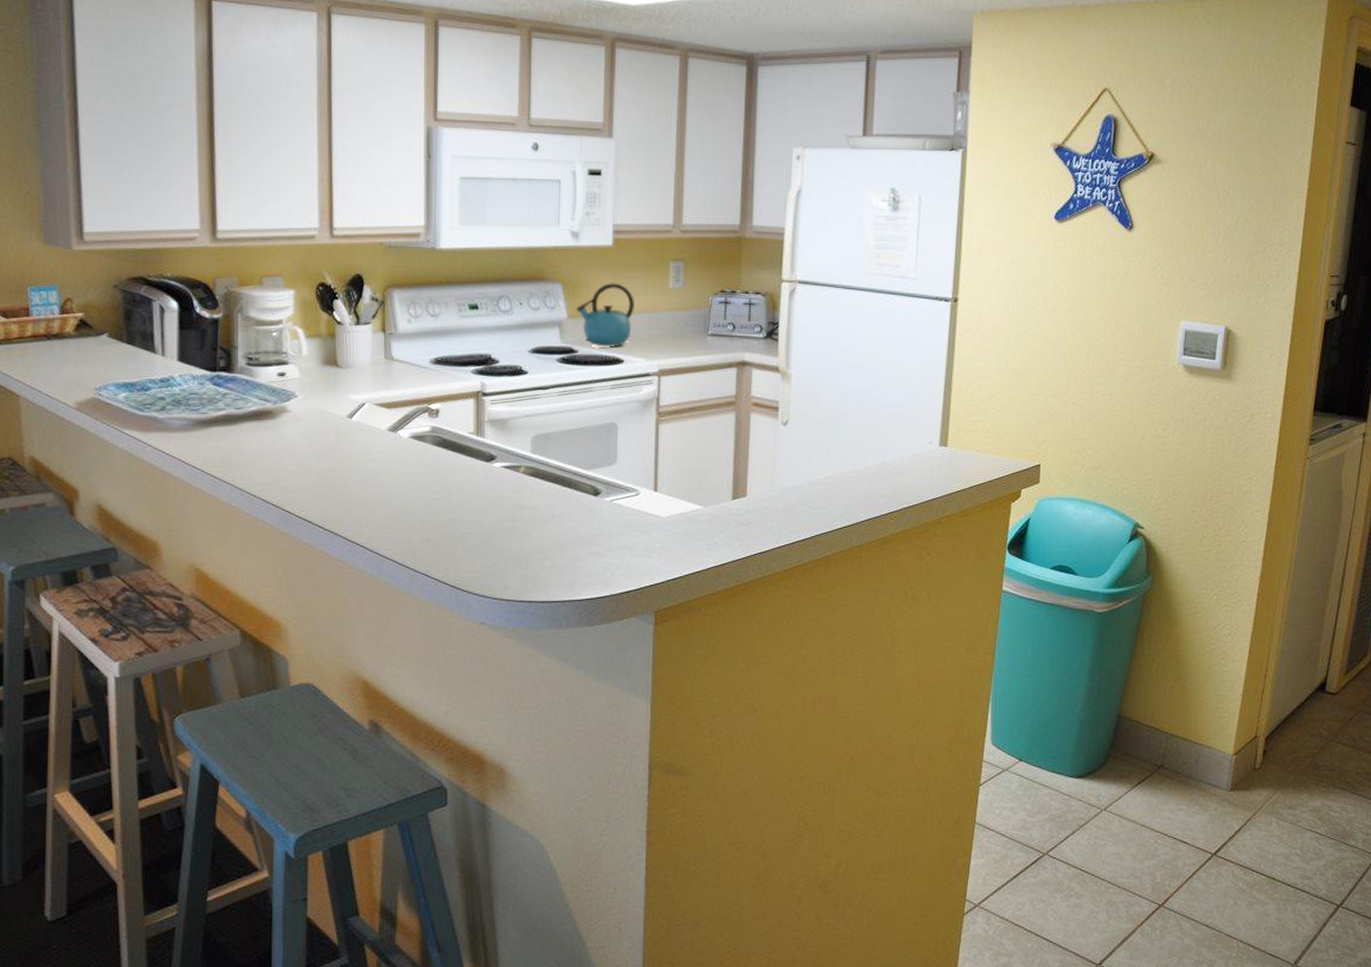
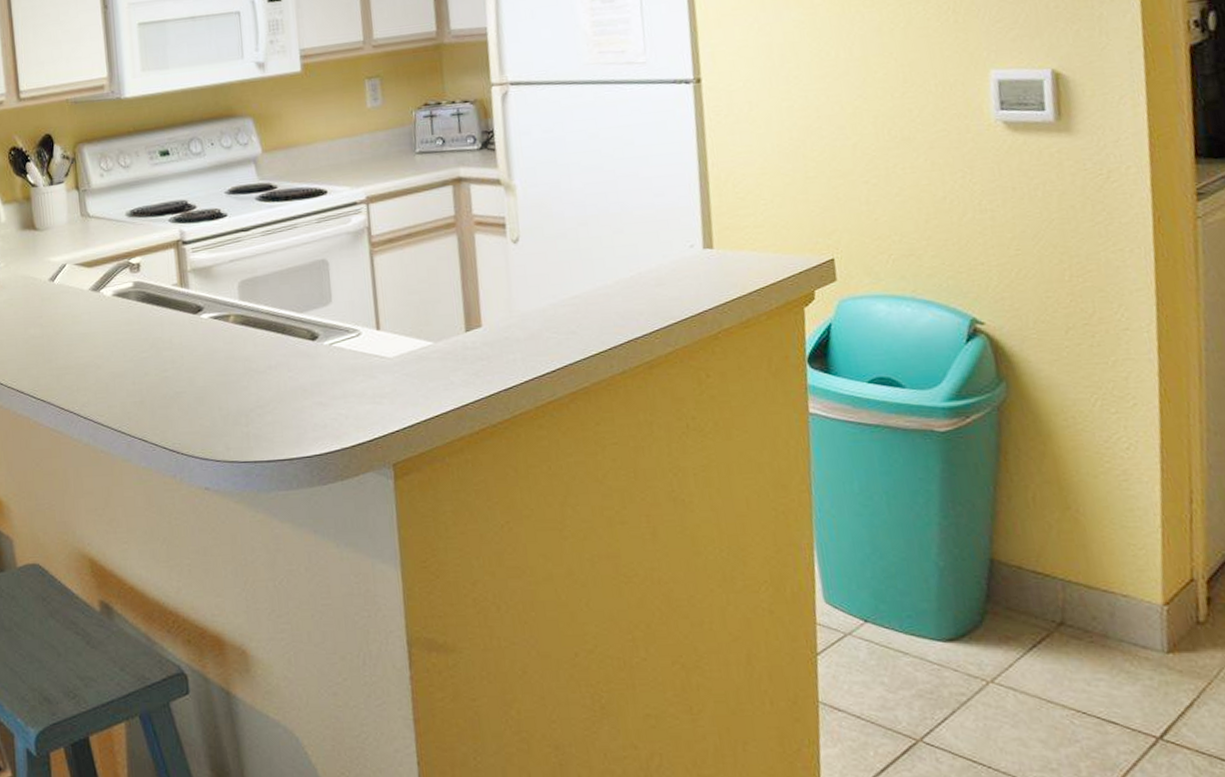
kettle: present [577,283,634,347] -> none [271,110,332,179]

